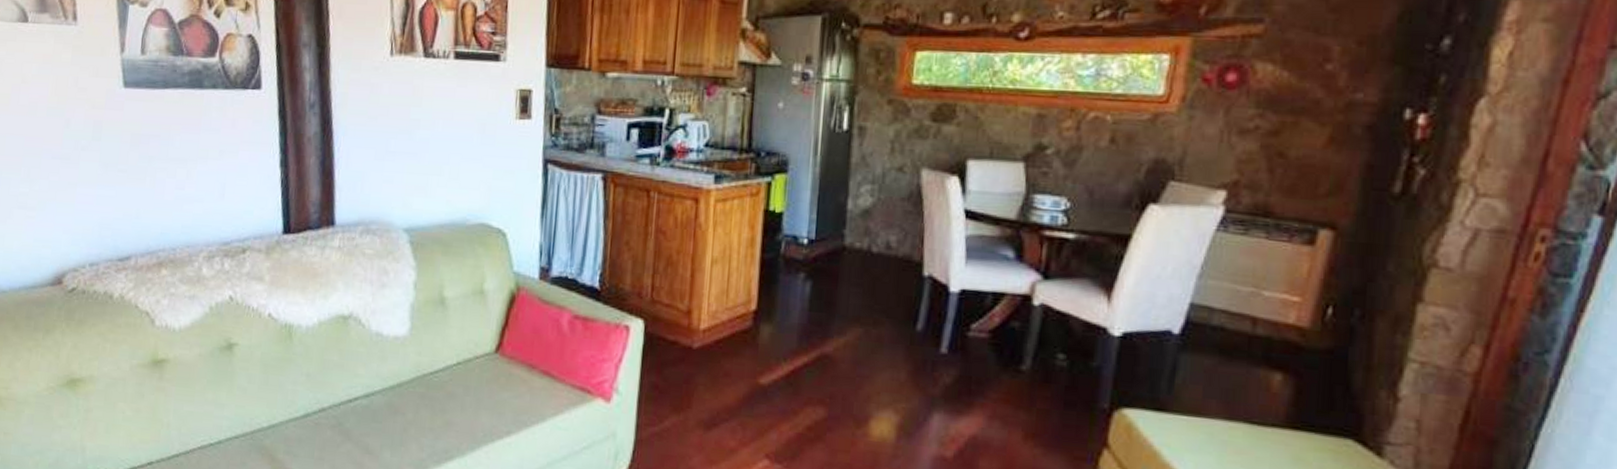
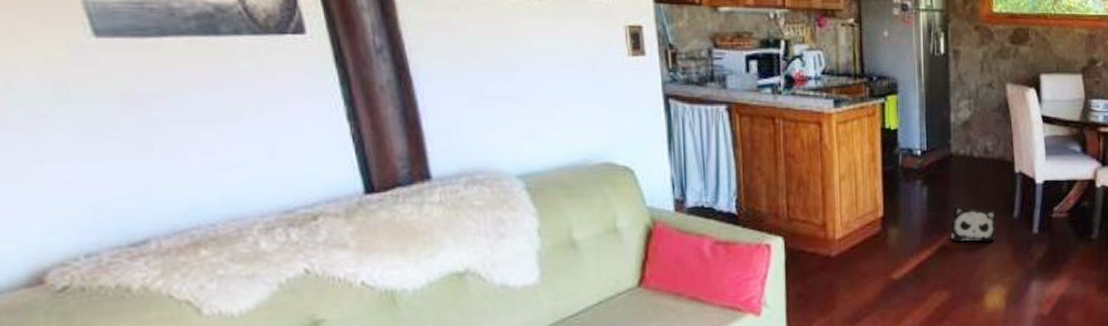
plush toy: none [833,306,895,356] -> present [950,204,997,242]

